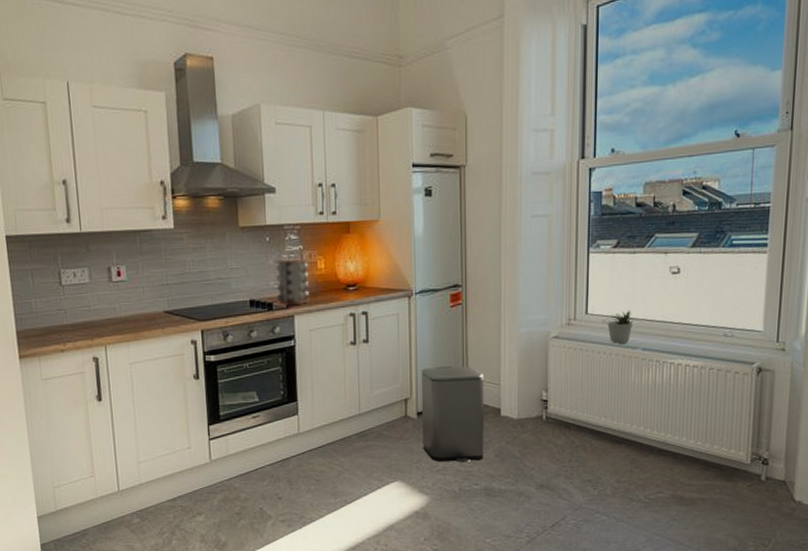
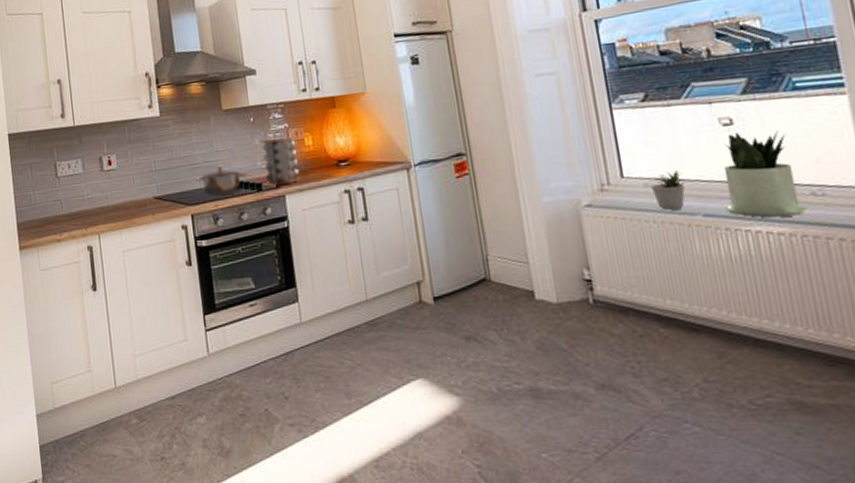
cooking pot: none [208,284,259,313] -> present [196,167,247,196]
pedal bin: present [421,365,484,464] -> none [432,242,522,358]
planter: none [659,279,719,353] -> present [723,131,809,218]

